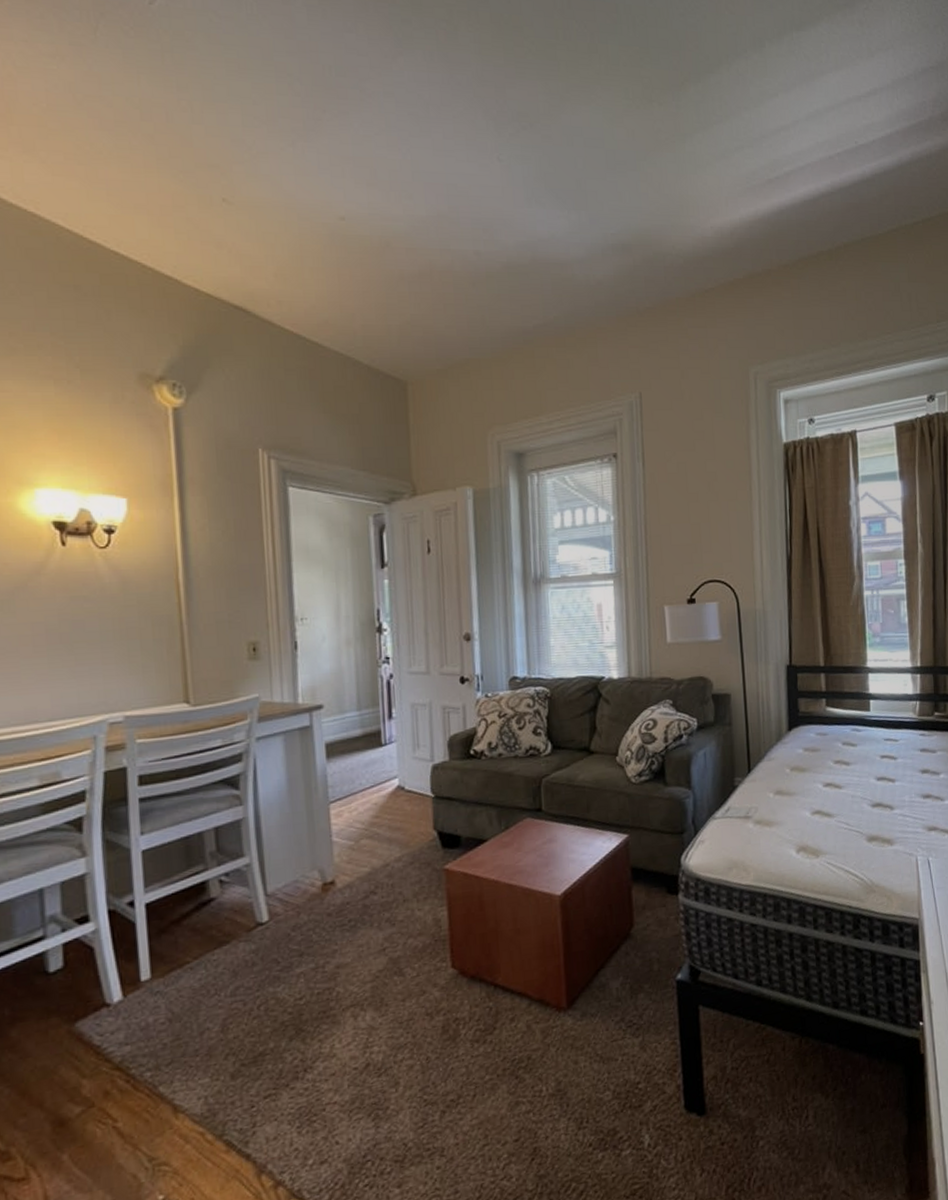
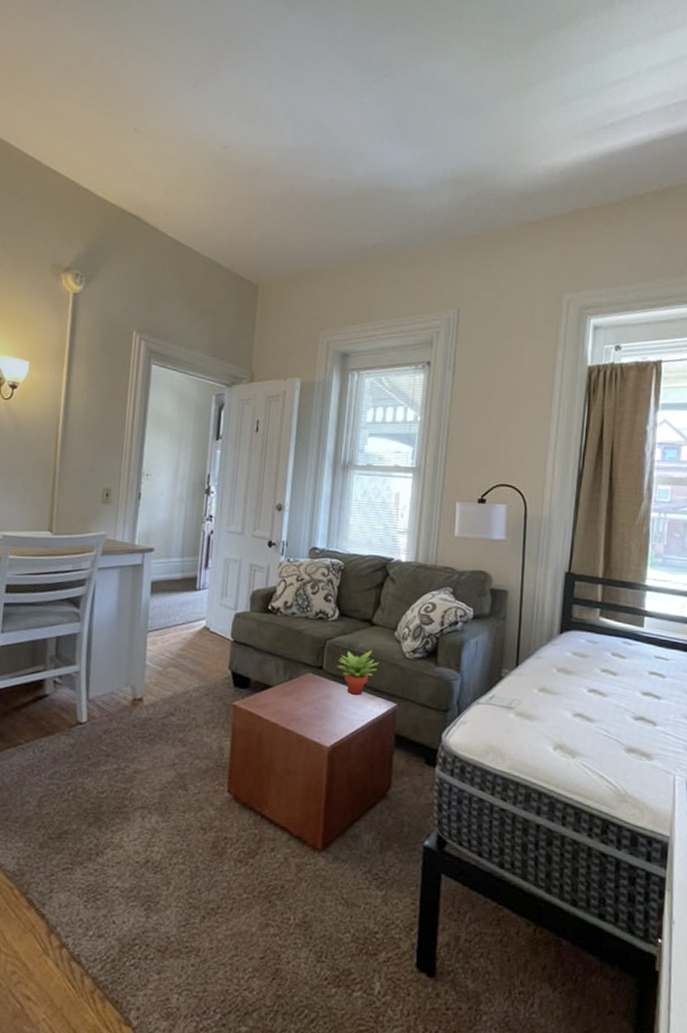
succulent plant: none [557,780,603,834] -> present [337,649,379,696]

